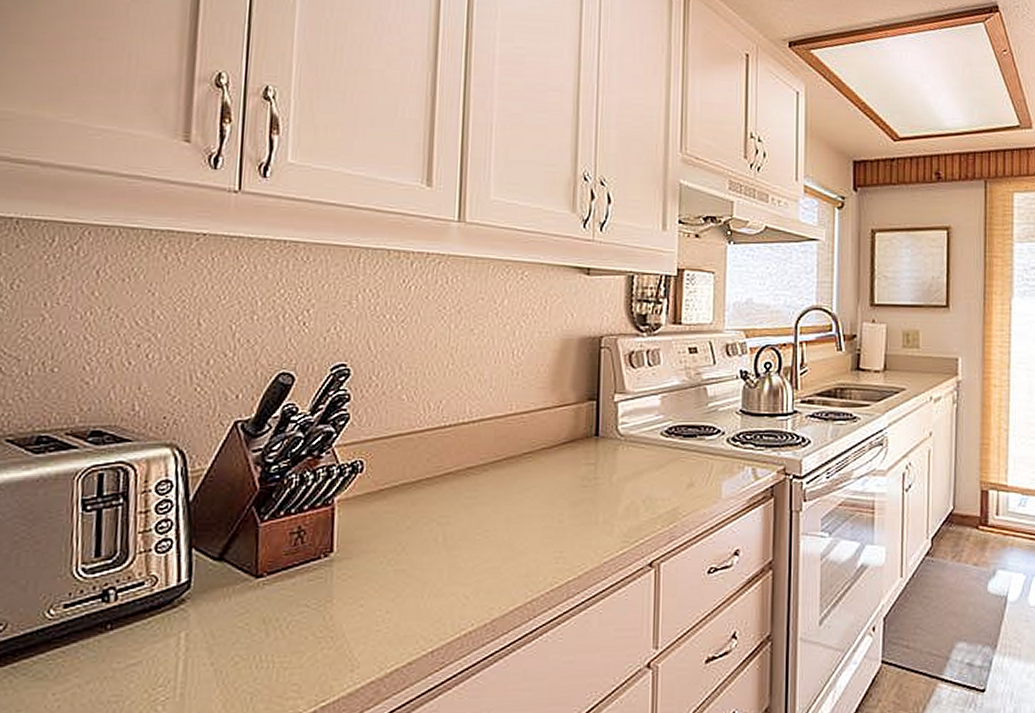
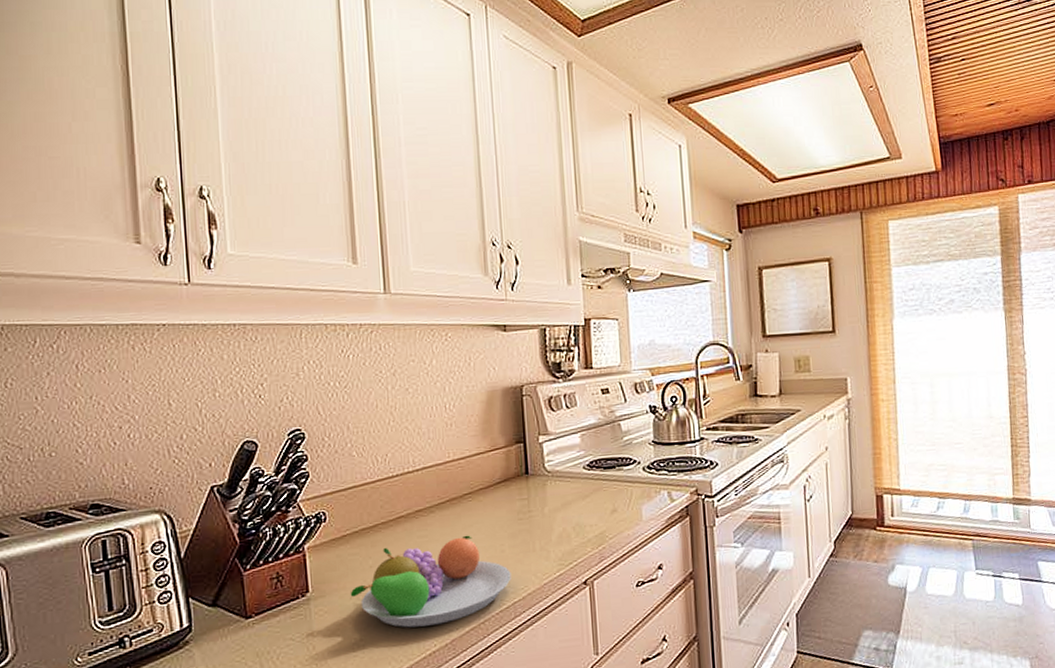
fruit bowl: none [380,500,568,602] -> present [350,535,511,628]

